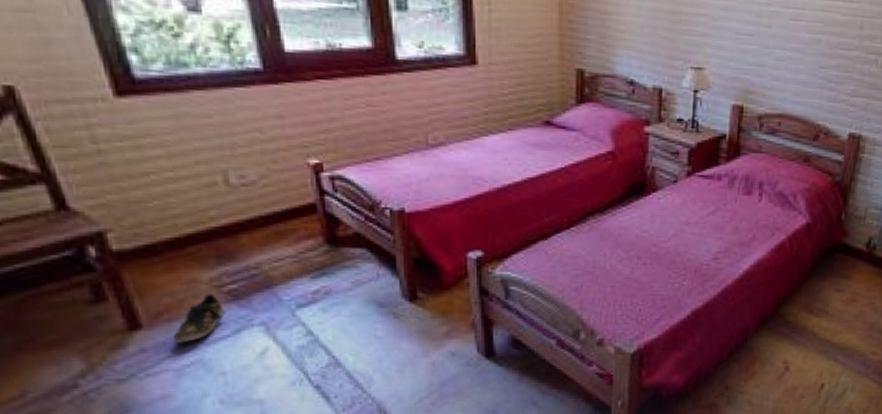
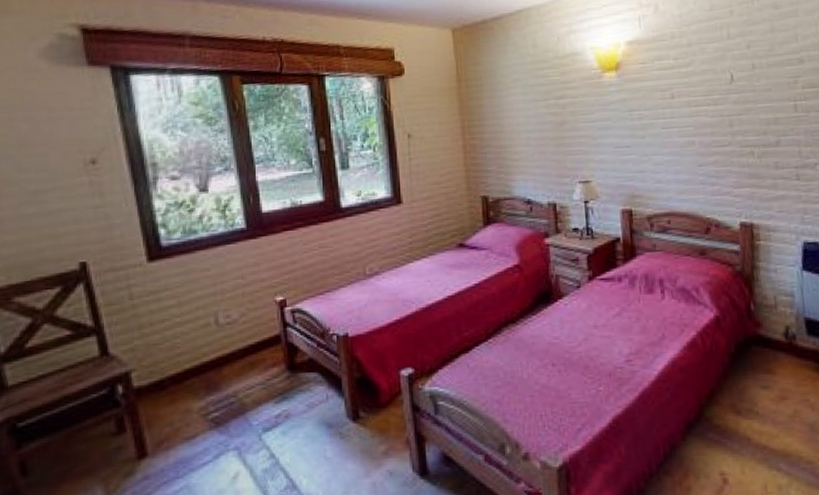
shoe: present [173,294,225,343] -> none [169,422,208,470]

